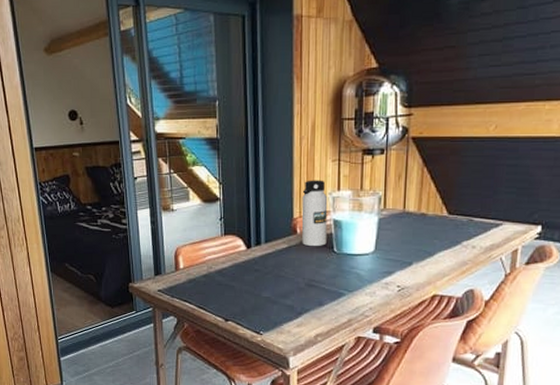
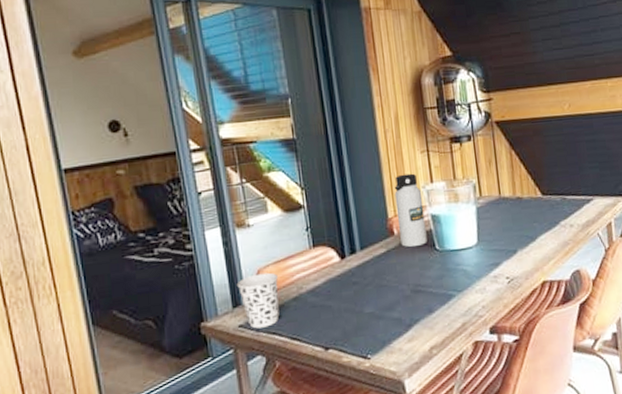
cup: none [159,251,193,295] -> present [236,272,280,329]

